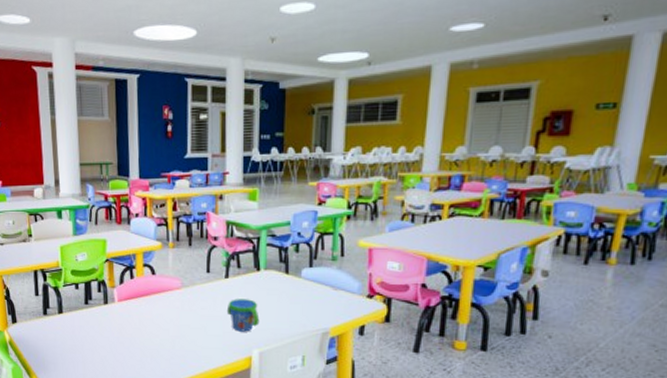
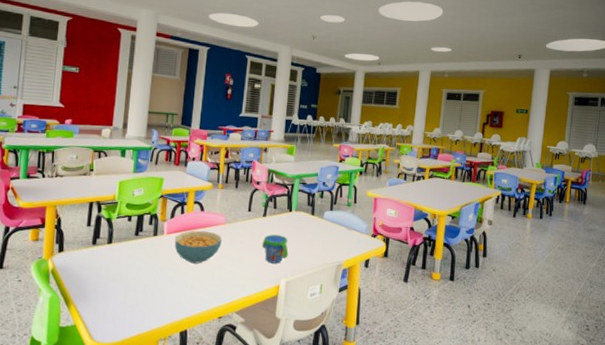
cereal bowl: none [126,296,180,333] -> present [174,230,222,264]

